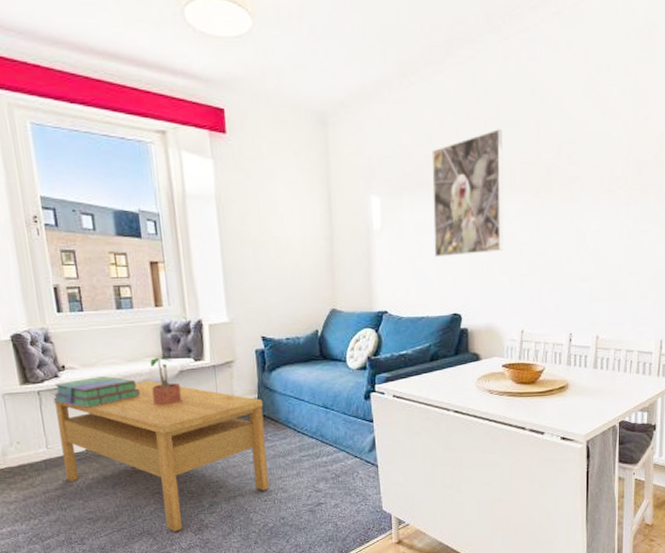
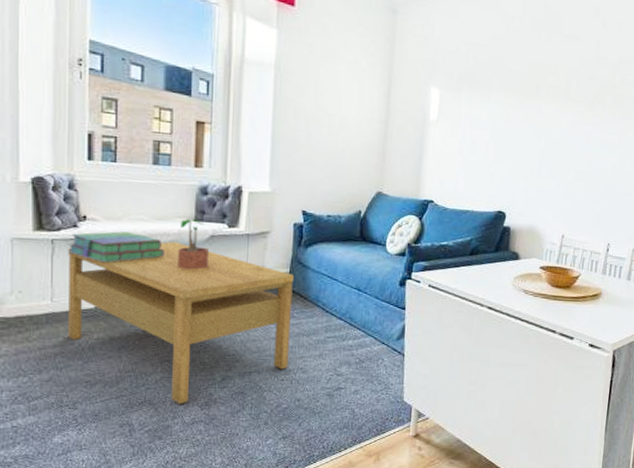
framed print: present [432,129,503,258] -> none [486,41,565,157]

